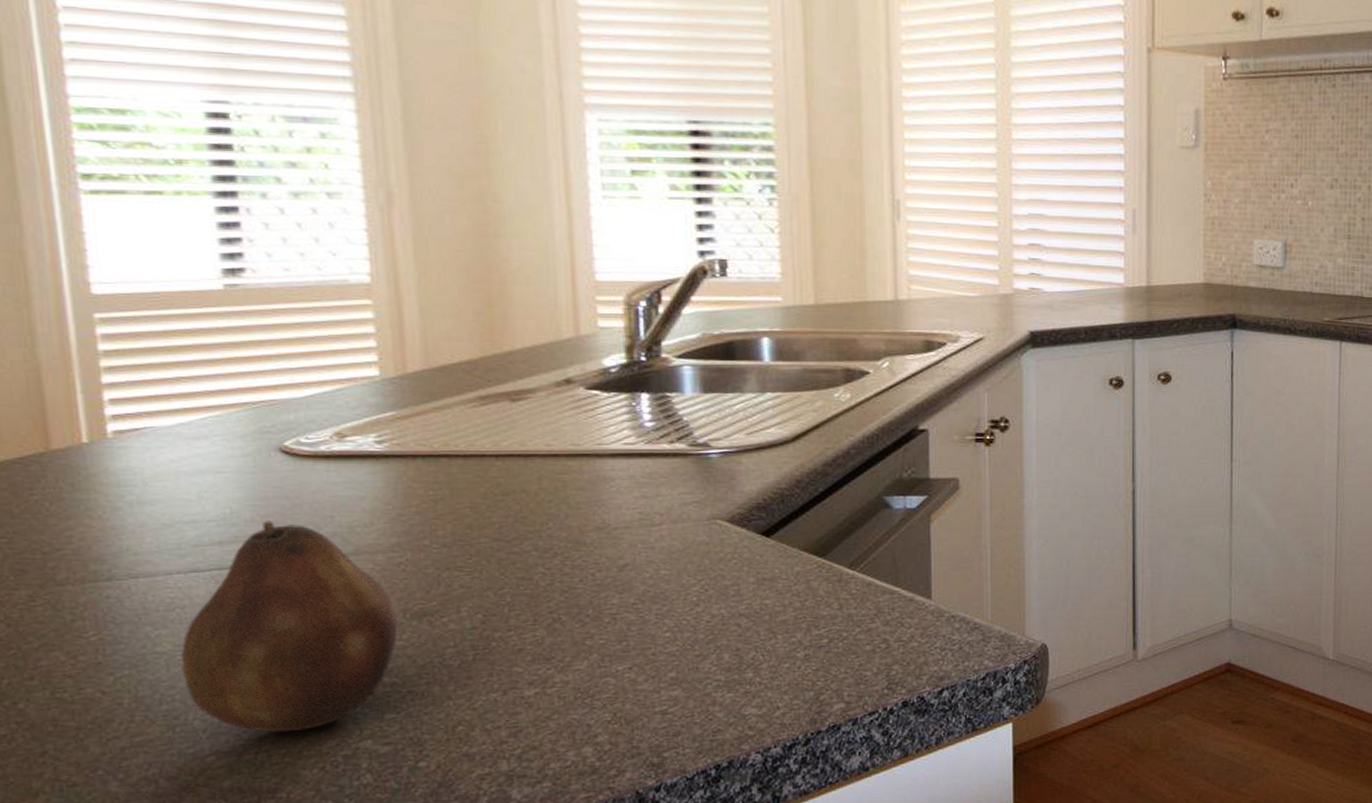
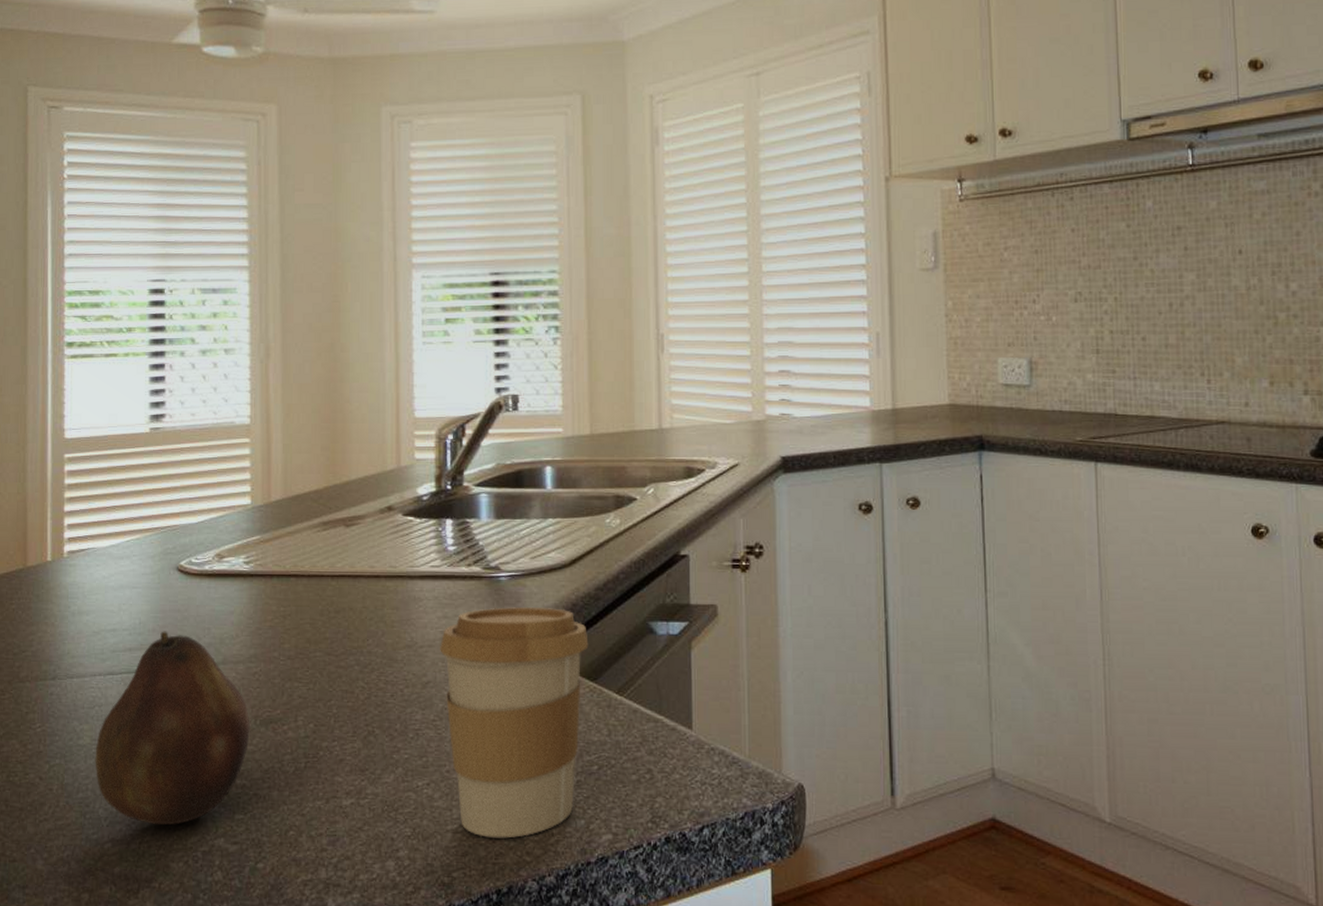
coffee cup: none [639,485,816,716] -> present [440,607,589,838]

